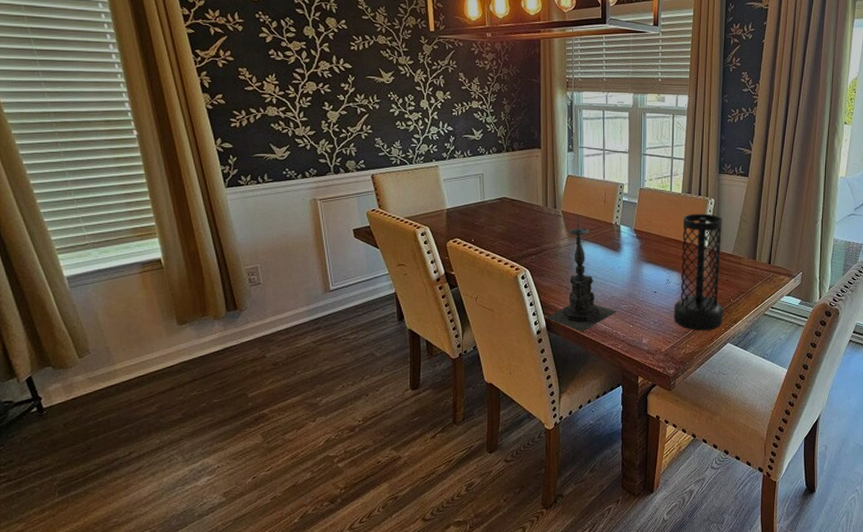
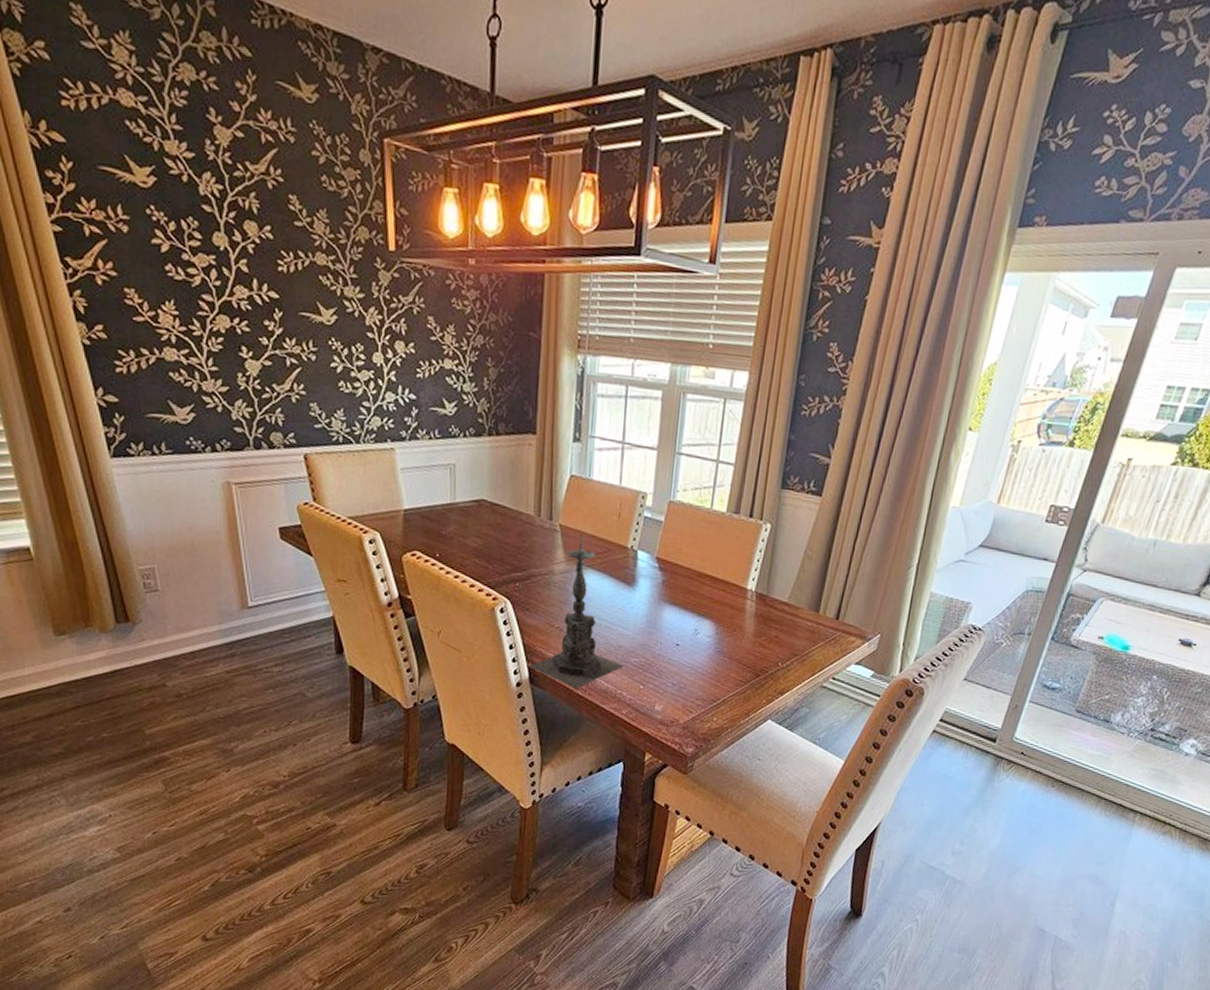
vase: present [674,213,723,331] -> none [699,541,779,702]

